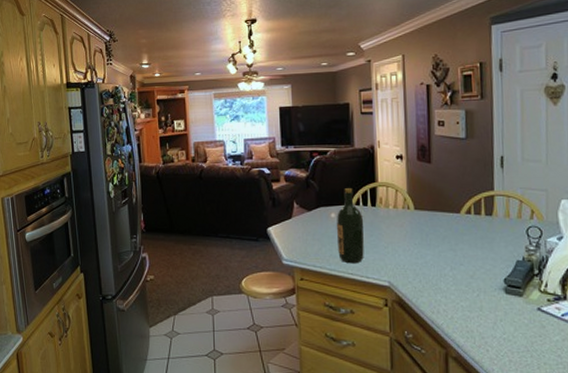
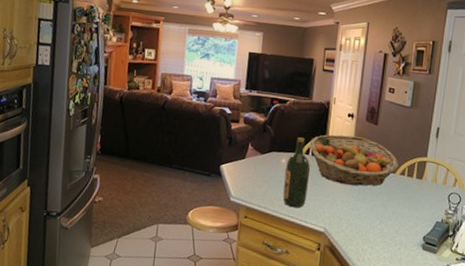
fruit basket: none [359,179,462,232] -> present [310,134,398,186]

